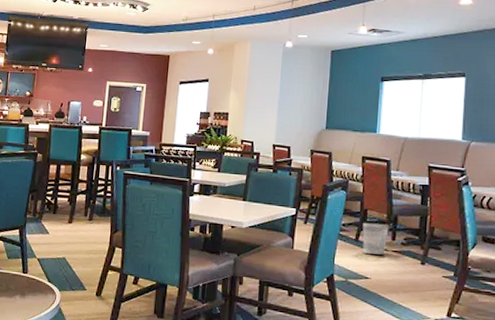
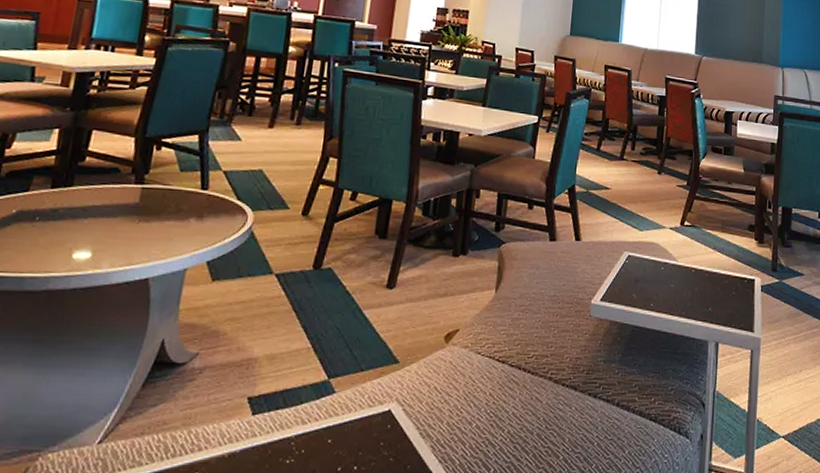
wastebasket: present [362,223,389,255] -> none [604,133,629,165]

